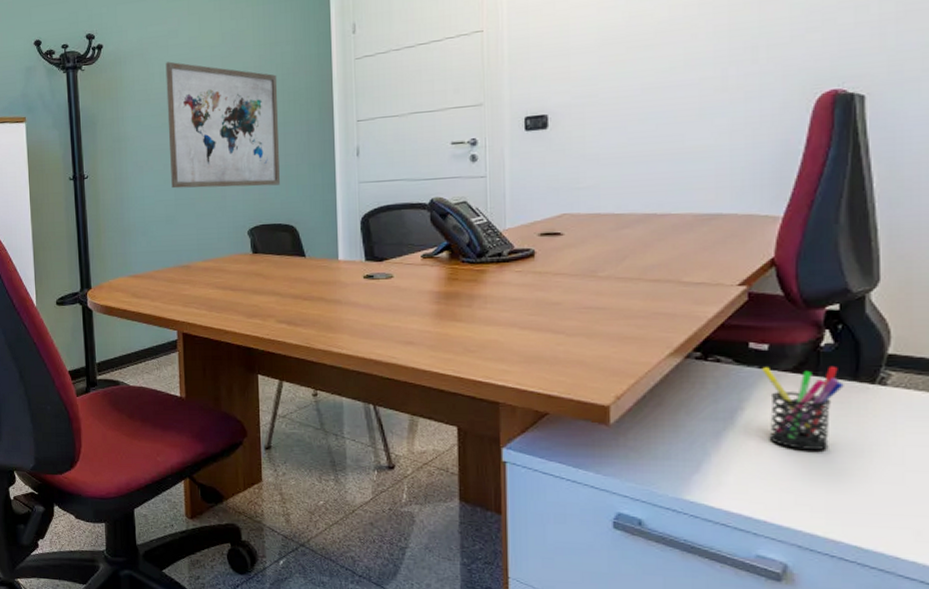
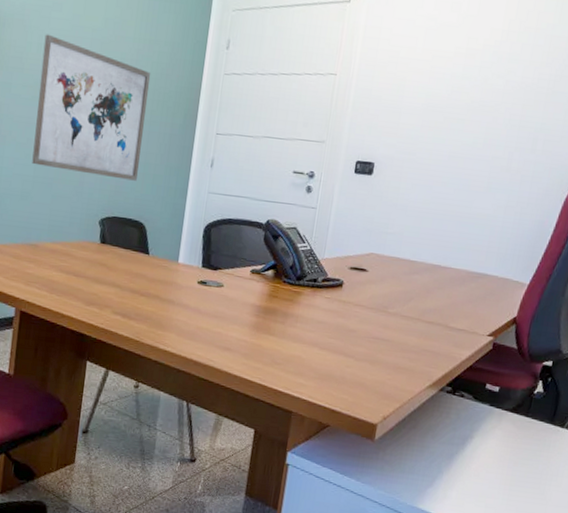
pen holder: present [762,365,844,450] -> none [486,405,544,476]

